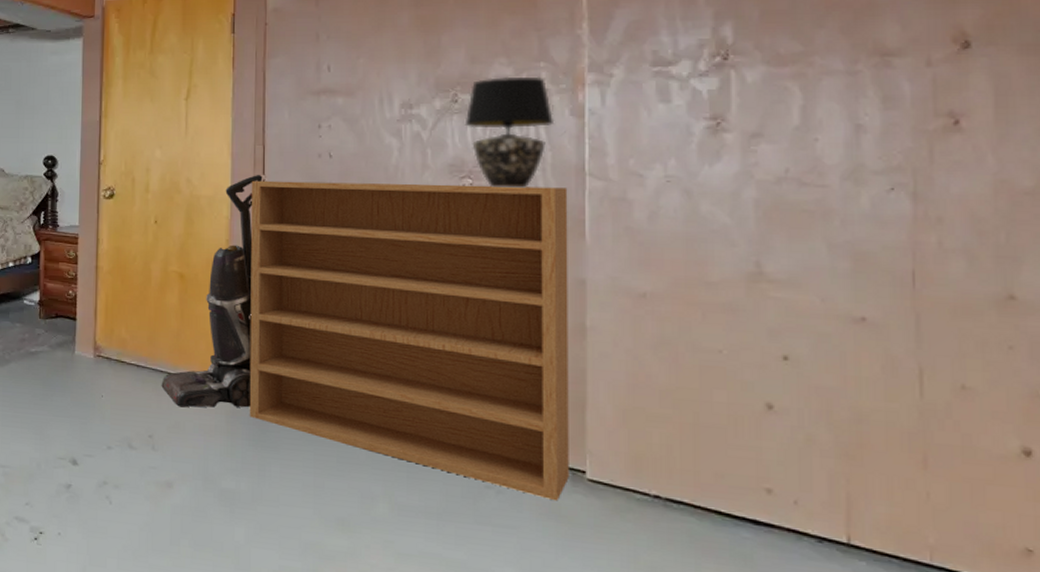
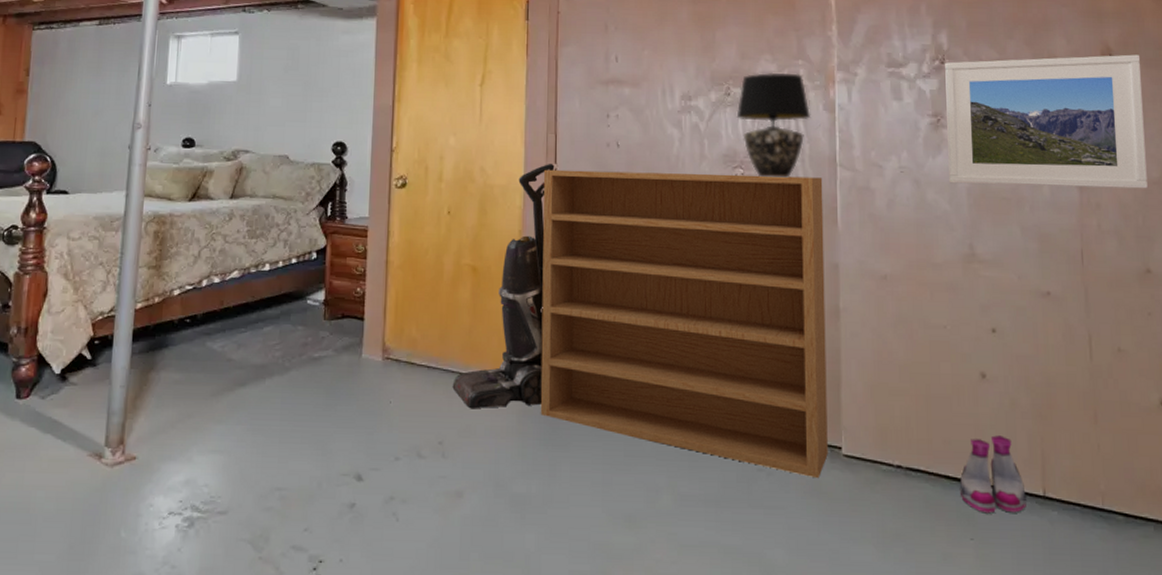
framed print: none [729,39,1016,201] -> present [945,54,1148,189]
boots: none [734,472,825,559] -> present [959,435,1027,514]

